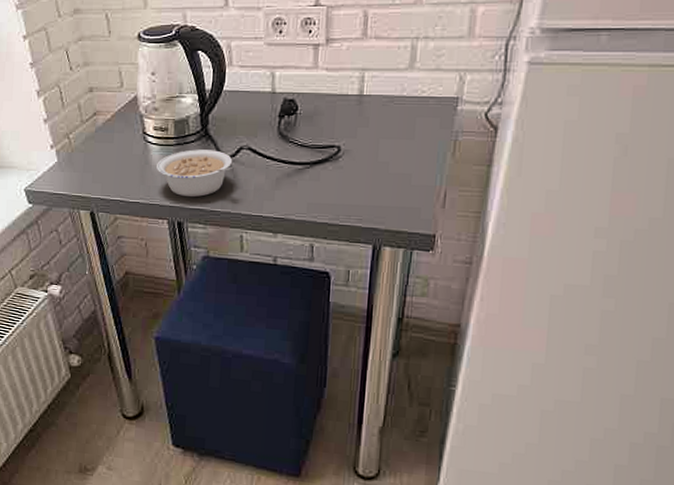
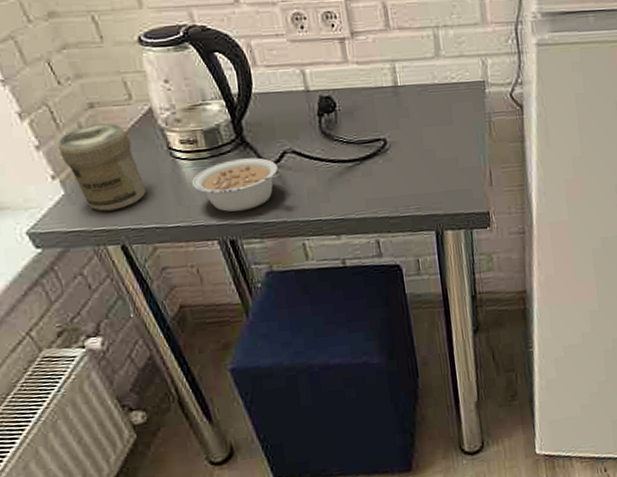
jar: none [60,106,119,181] -> present [58,123,146,211]

